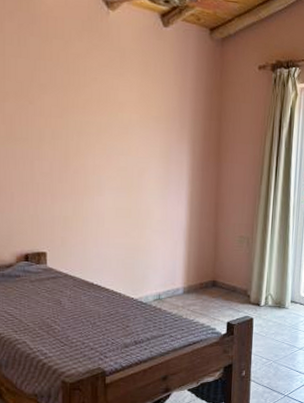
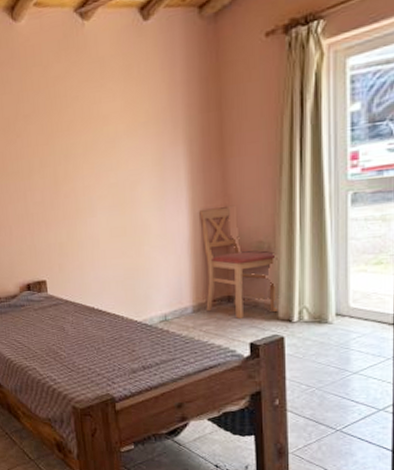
chair: none [194,203,253,301] -> present [199,206,278,319]

